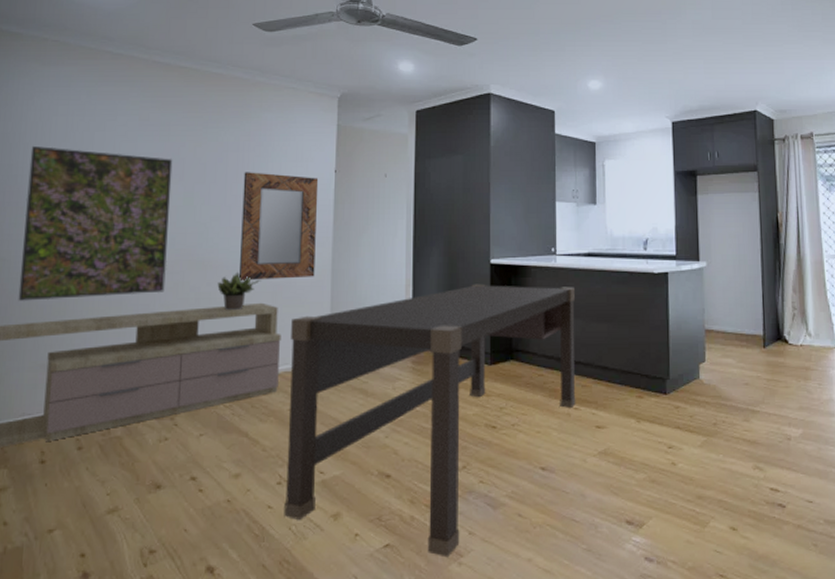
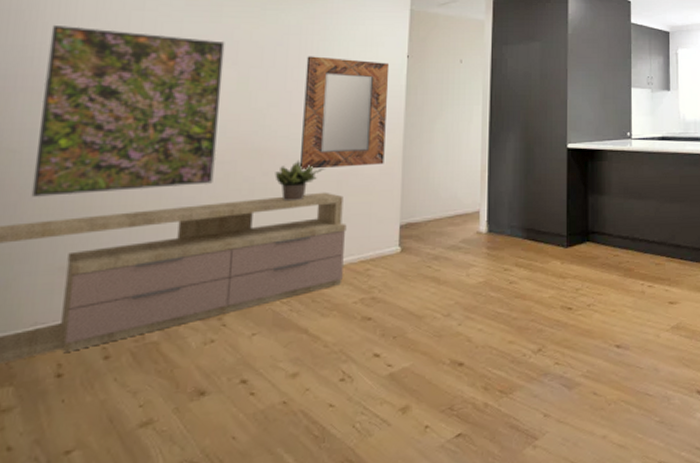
dining table: present [284,283,576,558] -> none [347,168,650,442]

